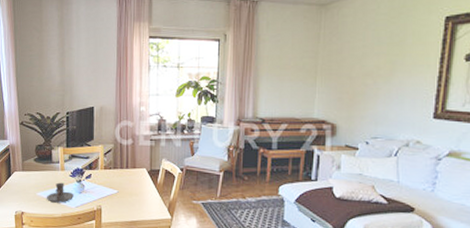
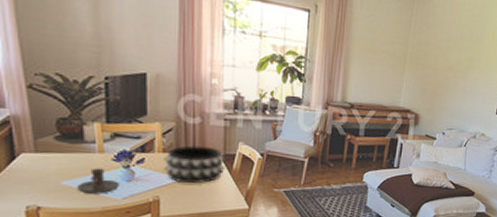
decorative bowl: none [105,163,151,196] -> present [163,145,225,184]

